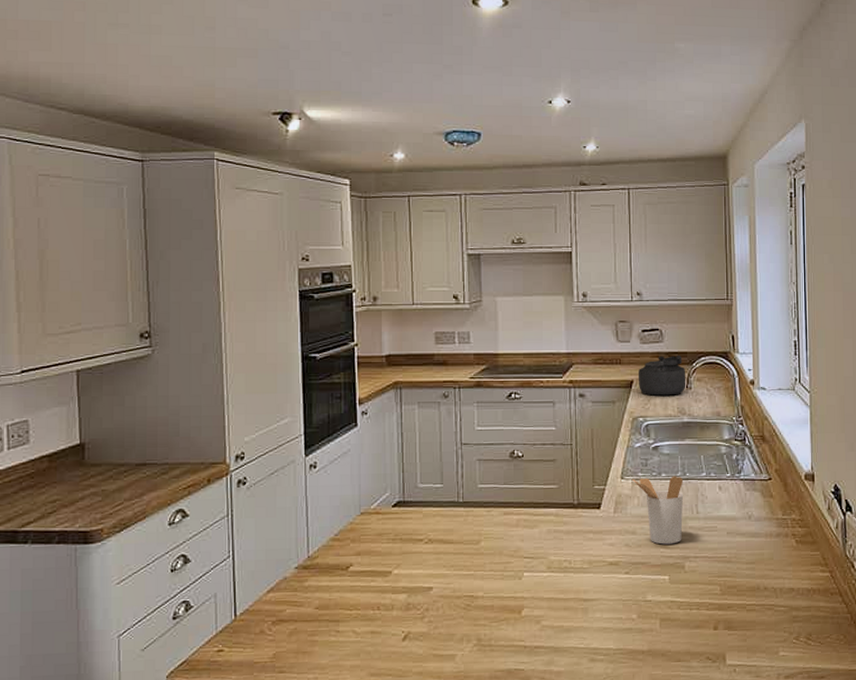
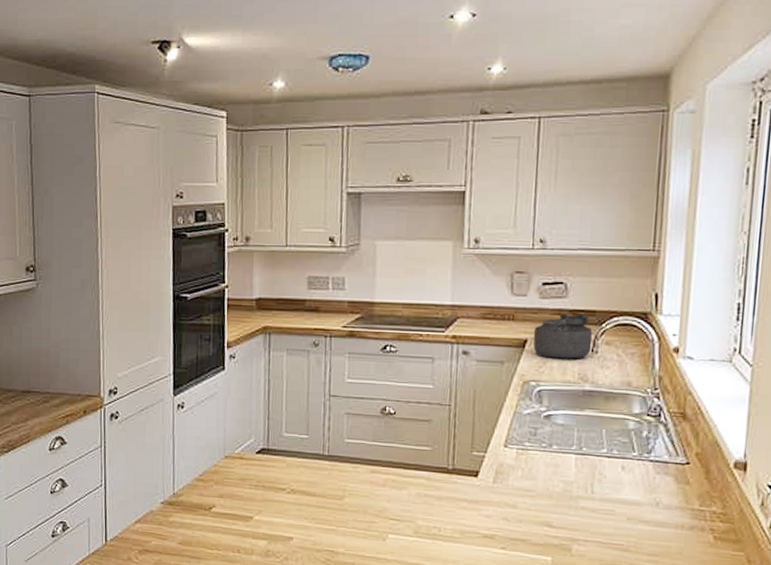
utensil holder: present [632,476,684,545] -> none [517,448,579,524]

